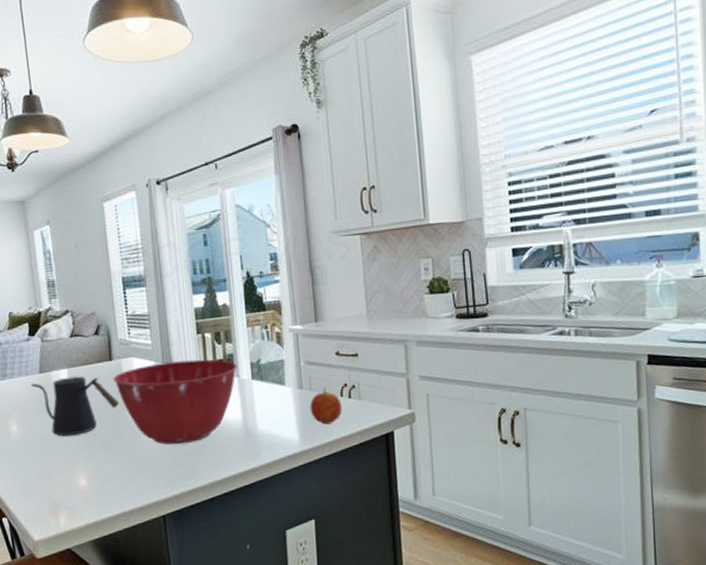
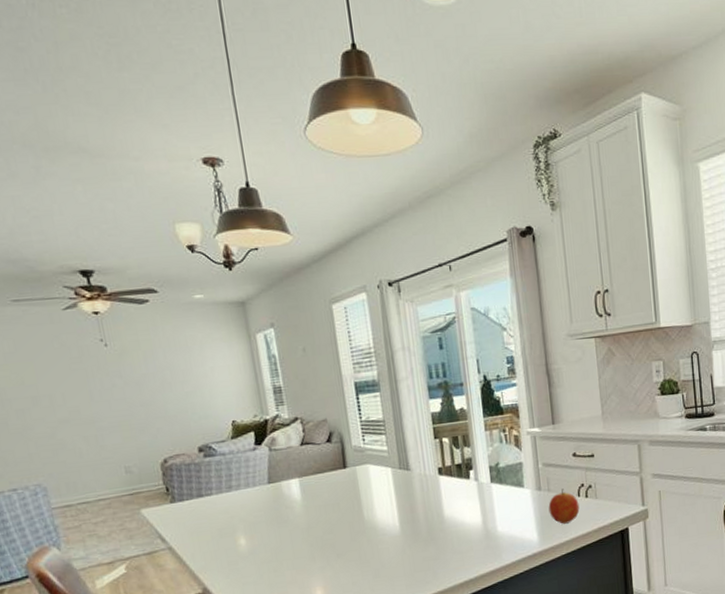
kettle: present [31,376,120,436] -> none [259,485,356,548]
mixing bowl: present [113,359,238,445] -> none [348,464,477,551]

